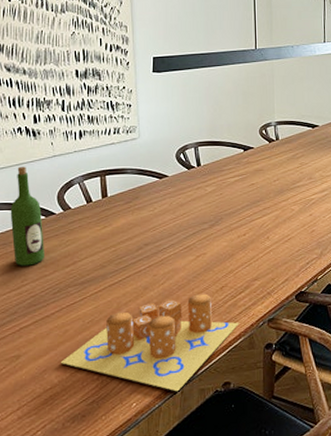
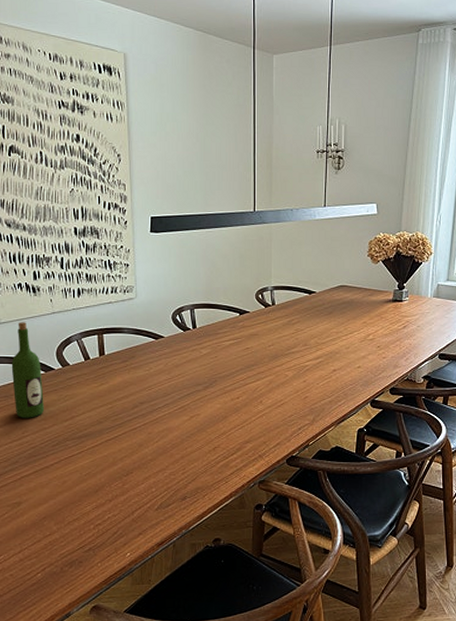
candle: present [60,293,239,392] -> none [59,453,231,545]

